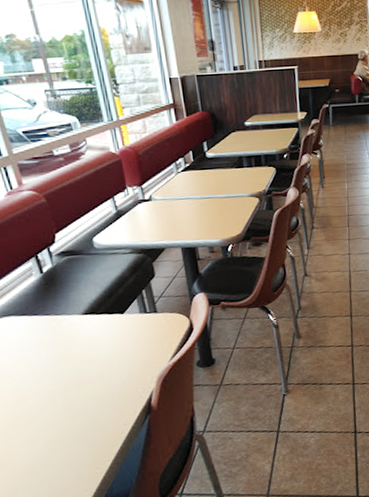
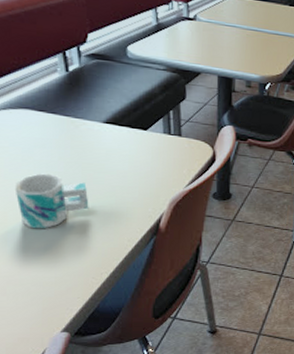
mug: none [10,373,82,431] -> present [15,173,89,229]

